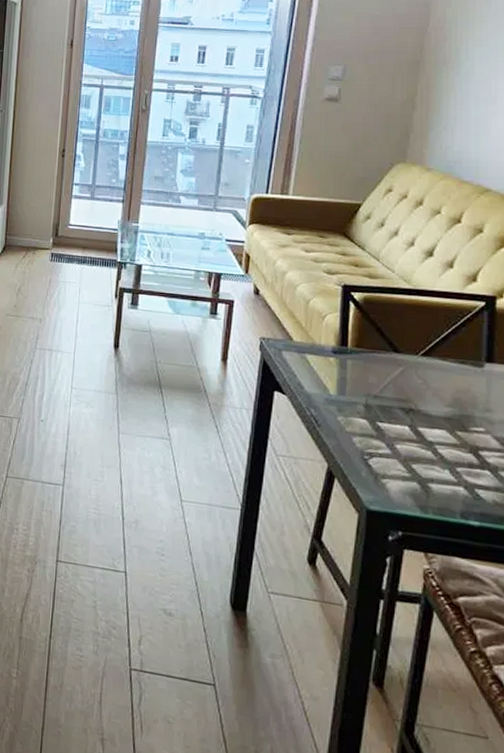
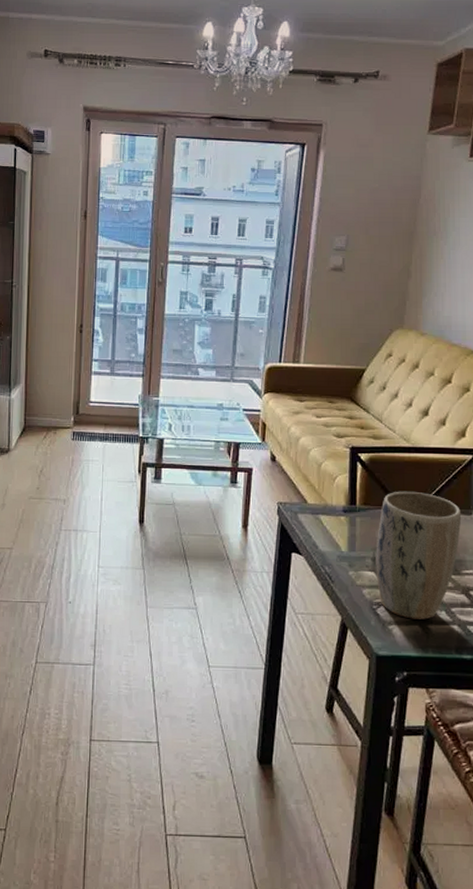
plant pot: none [368,335,469,477] -> present [376,491,461,620]

